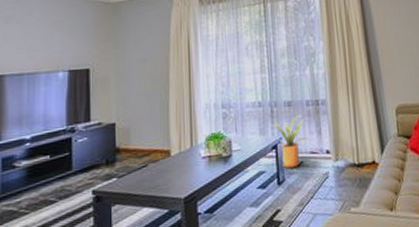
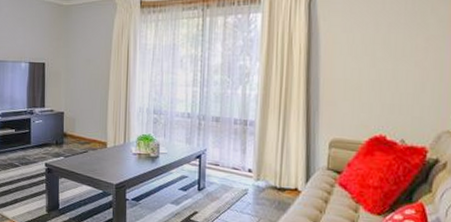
house plant: present [269,114,310,169] -> none [195,131,234,179]

